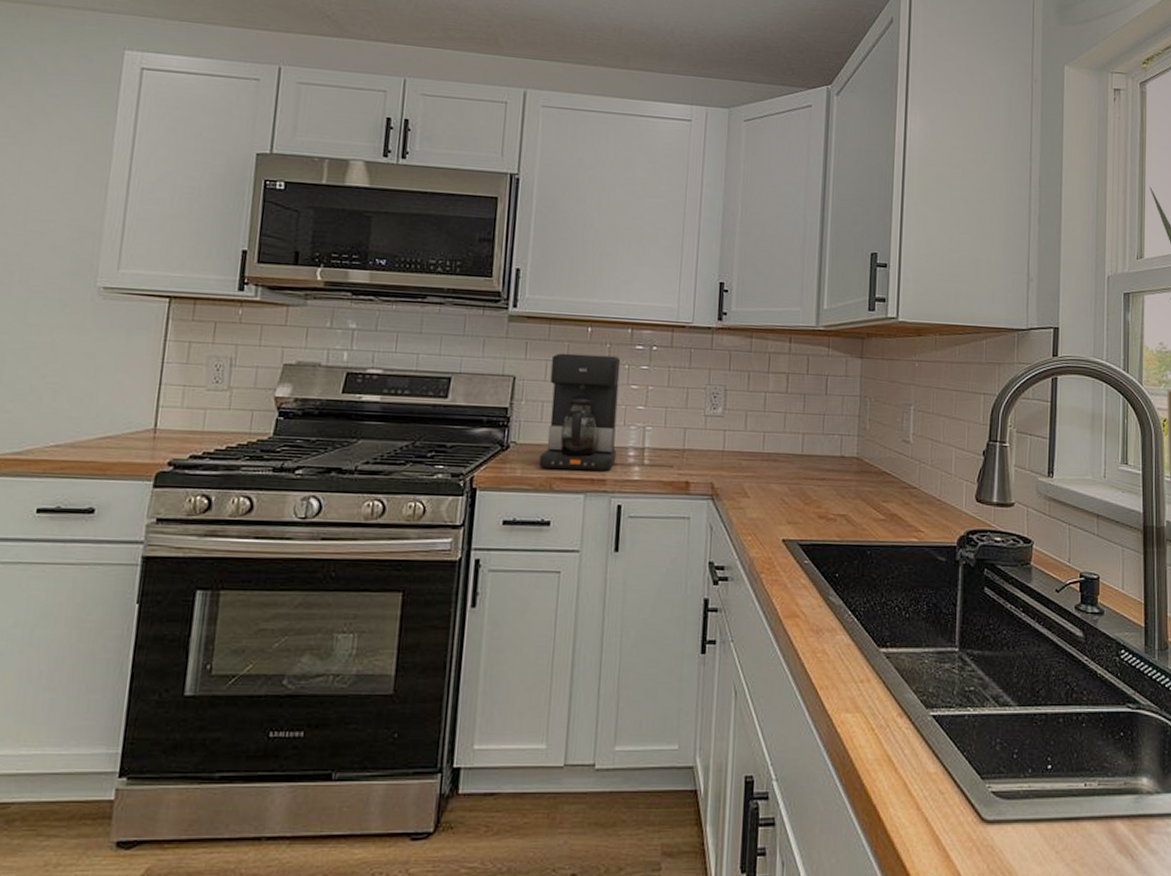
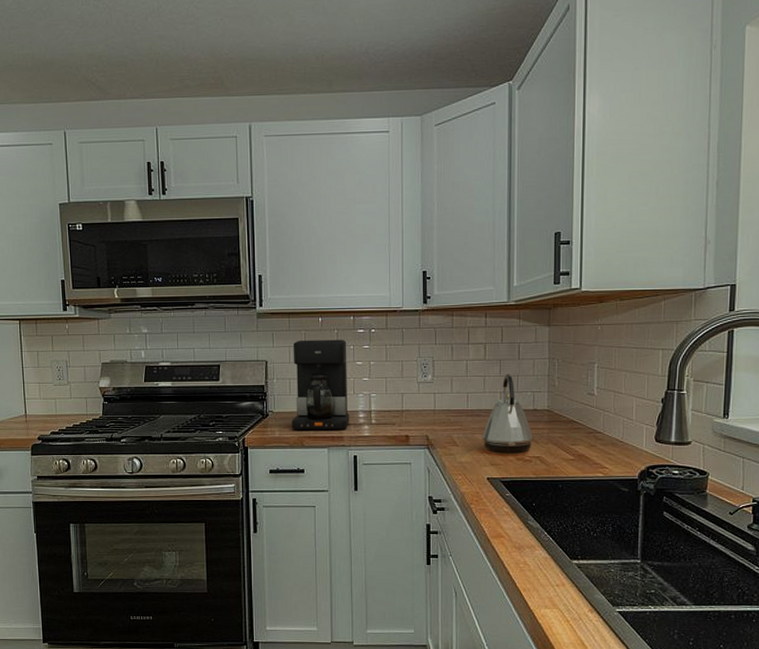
kettle: none [778,412,840,512] -> present [482,374,534,455]

